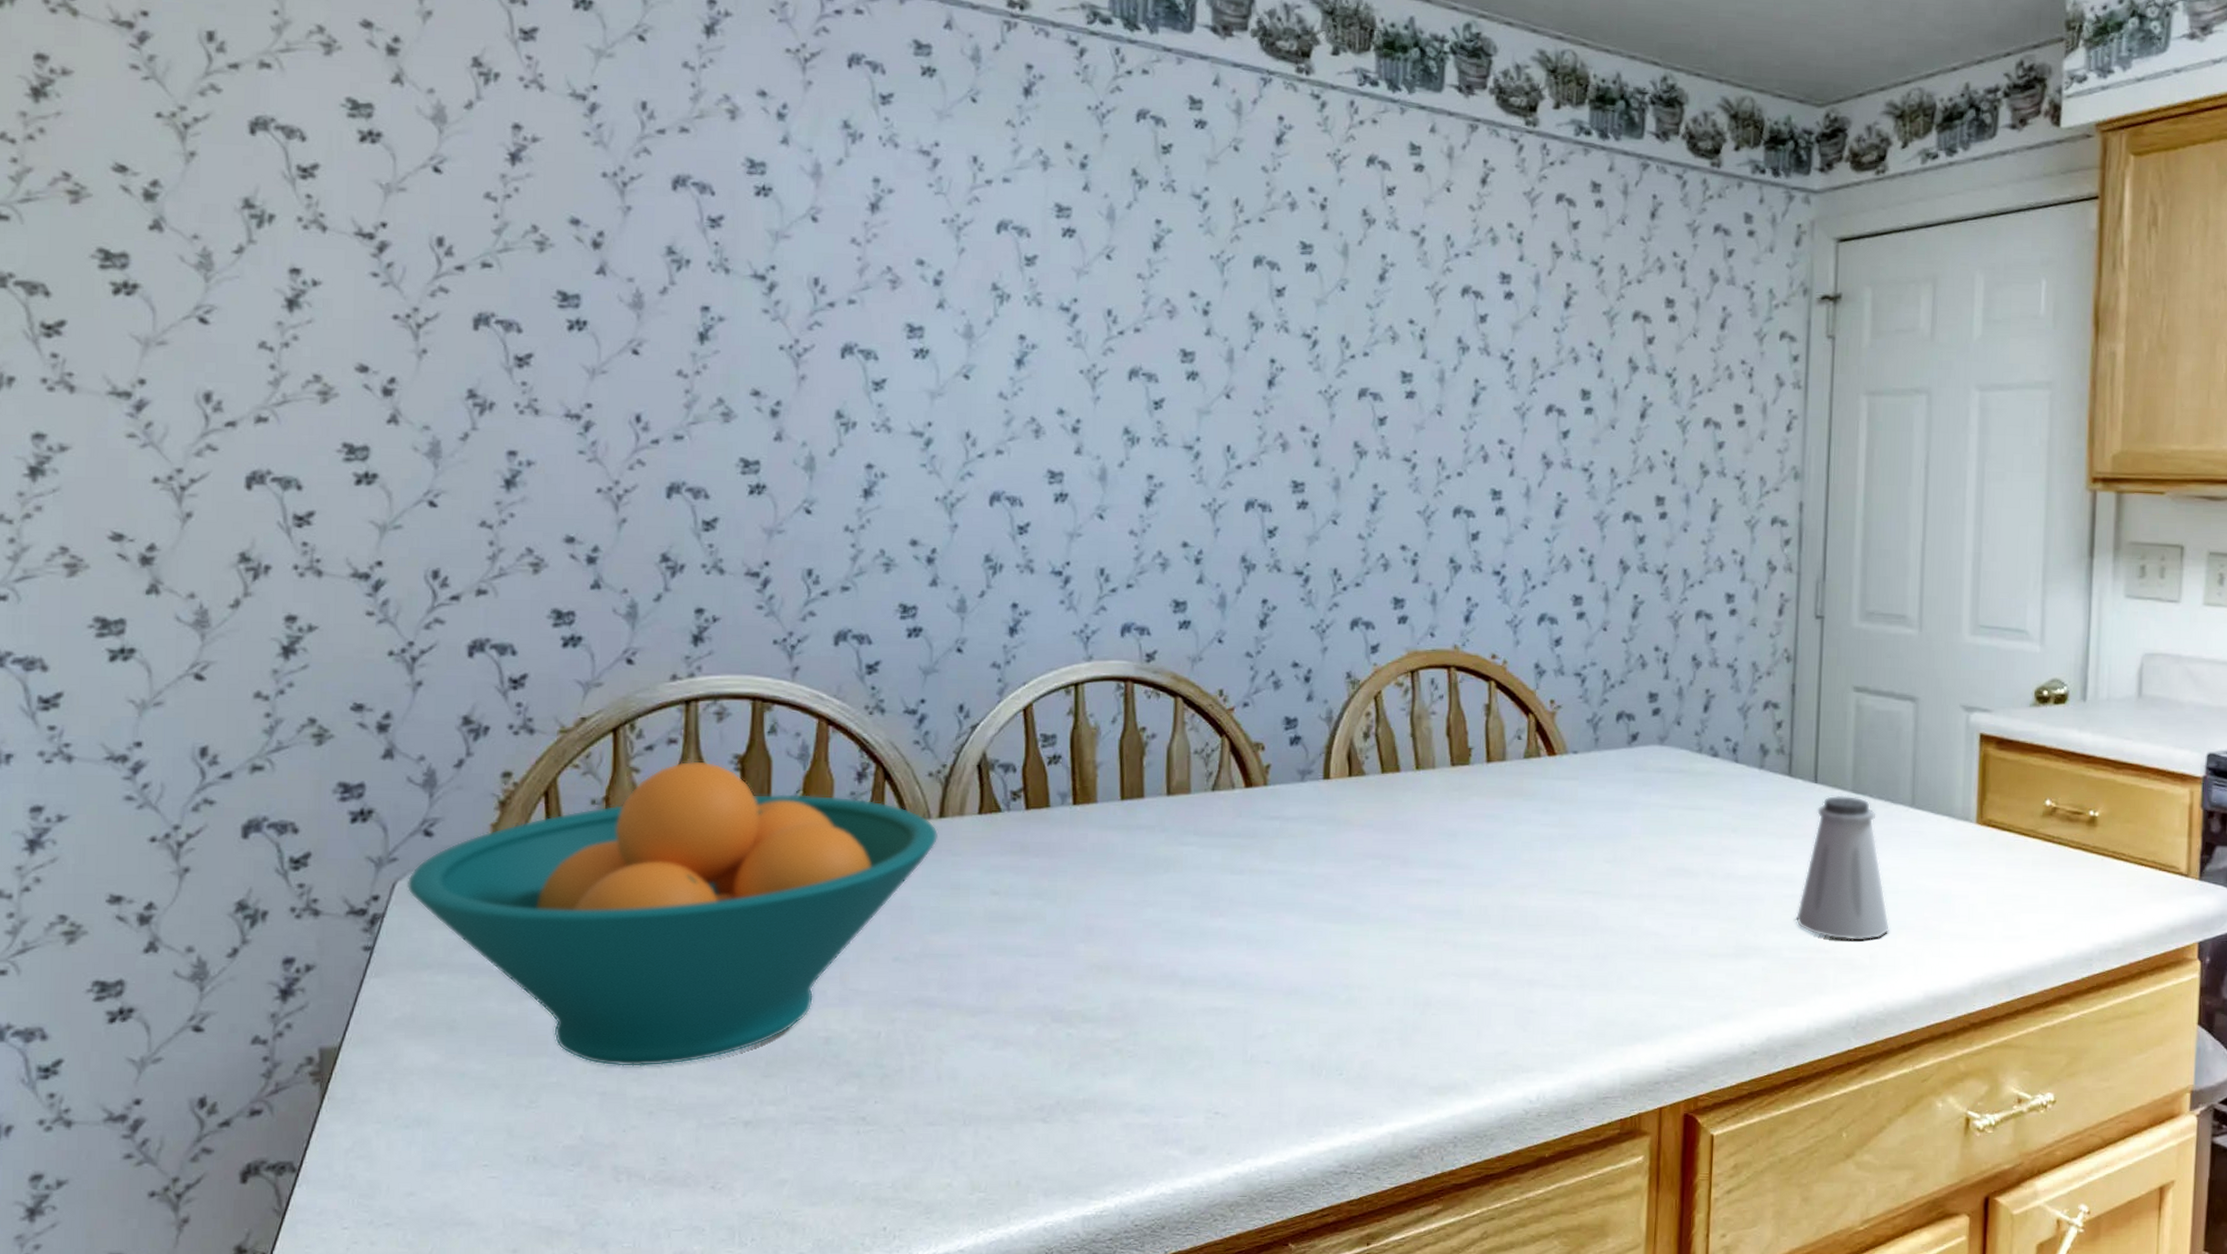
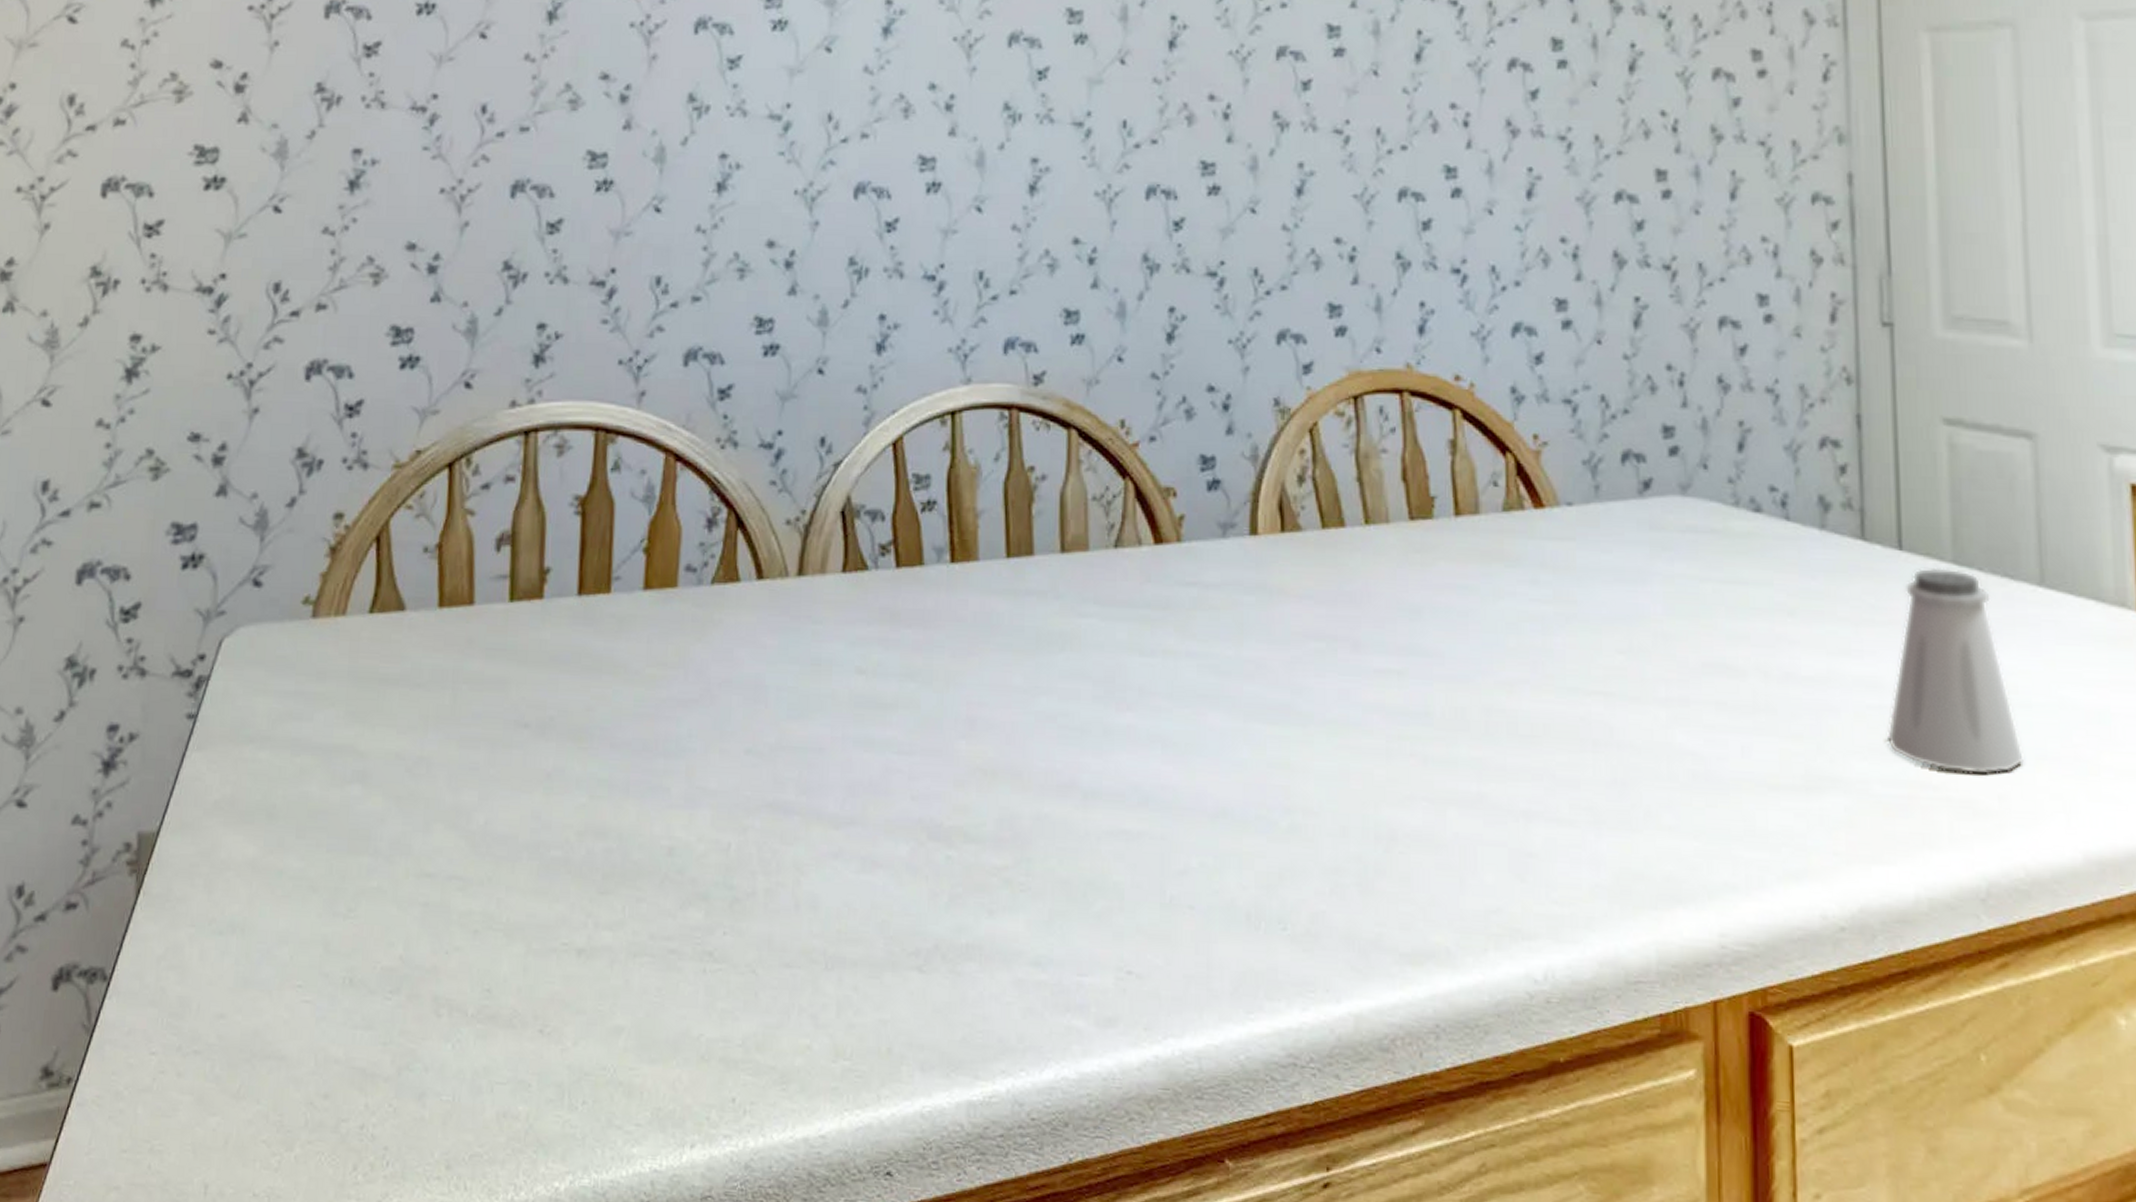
fruit bowl: present [406,760,939,1067] -> none [233,501,797,874]

